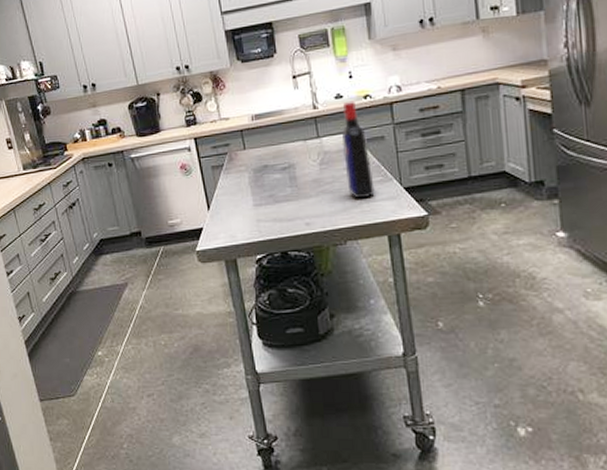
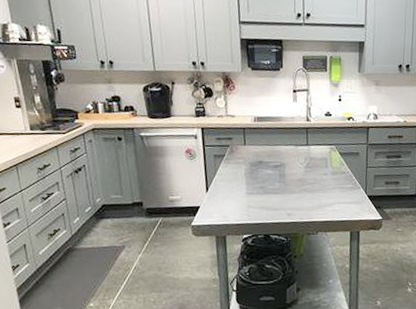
liquor bottle: present [342,100,375,199] -> none [324,119,347,200]

